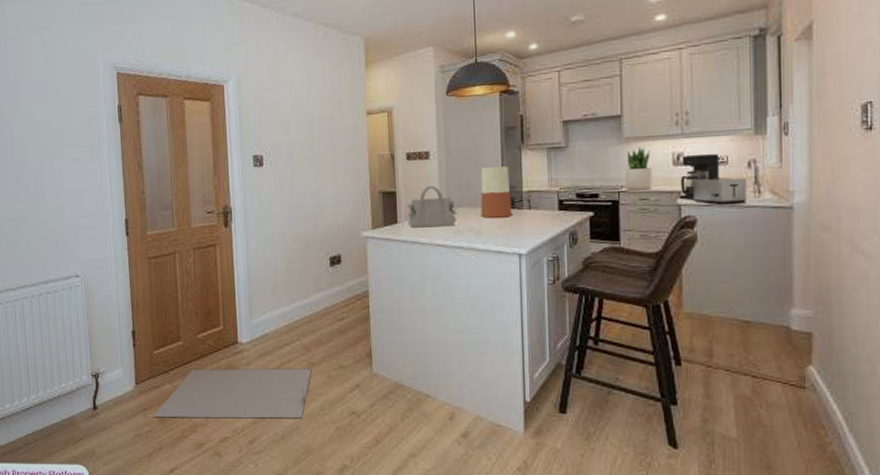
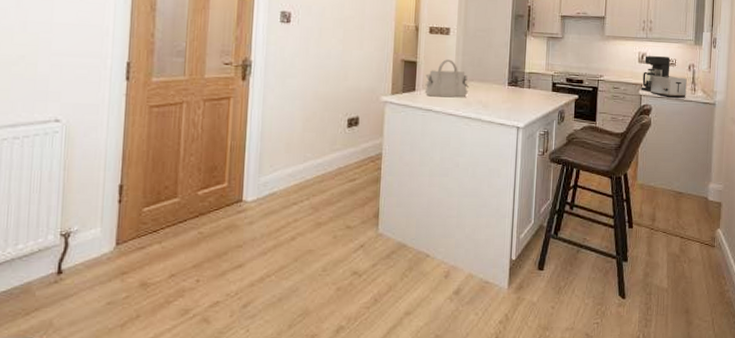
door mat: present [153,368,312,419] -> none [133,228,318,283]
vase: present [480,165,512,219] -> none [489,48,516,95]
planter: present [624,147,652,191] -> none [603,44,623,81]

